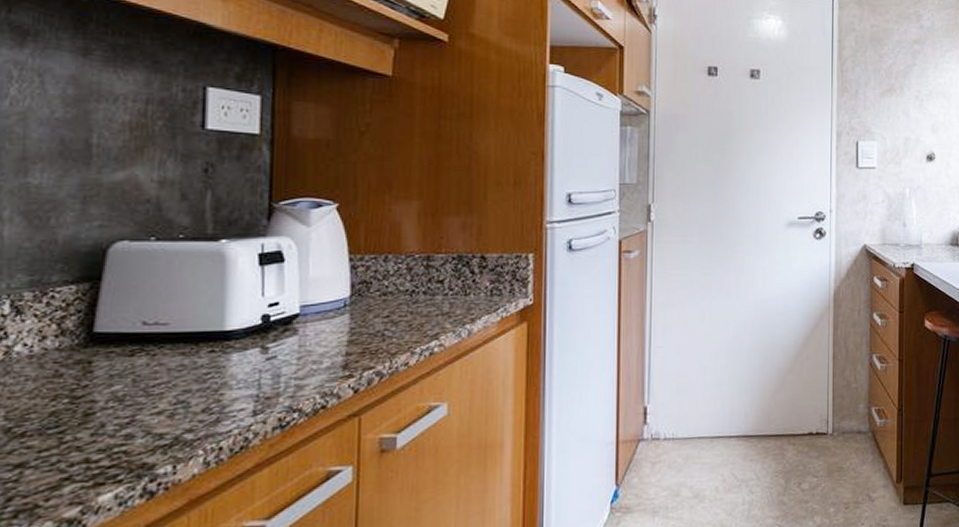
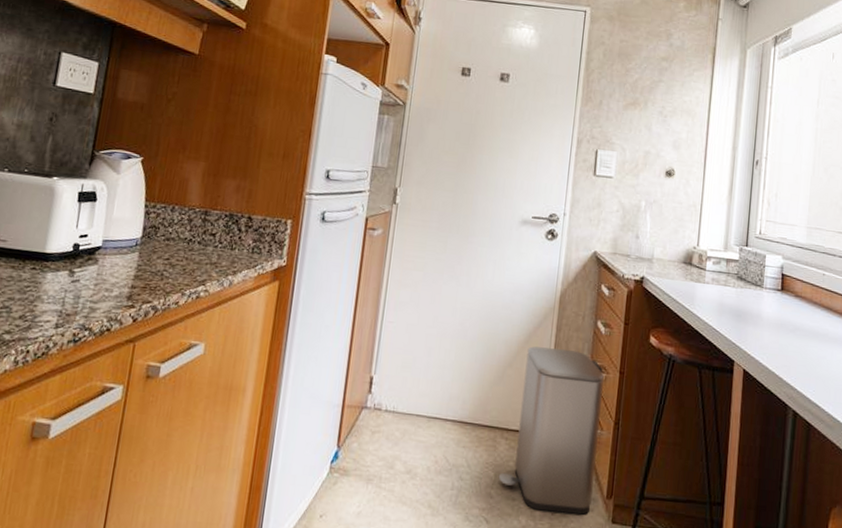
pedal bin: none [789,346,884,508] -> present [498,346,604,515]

